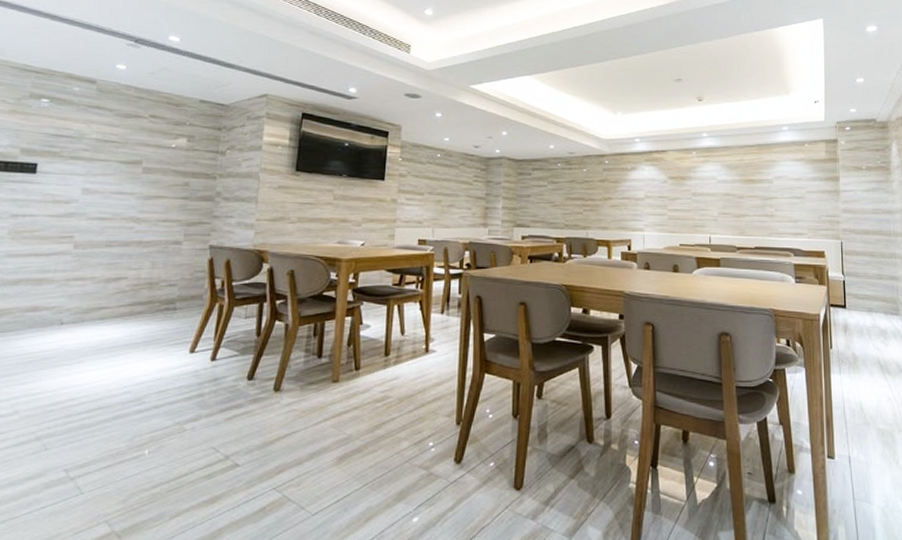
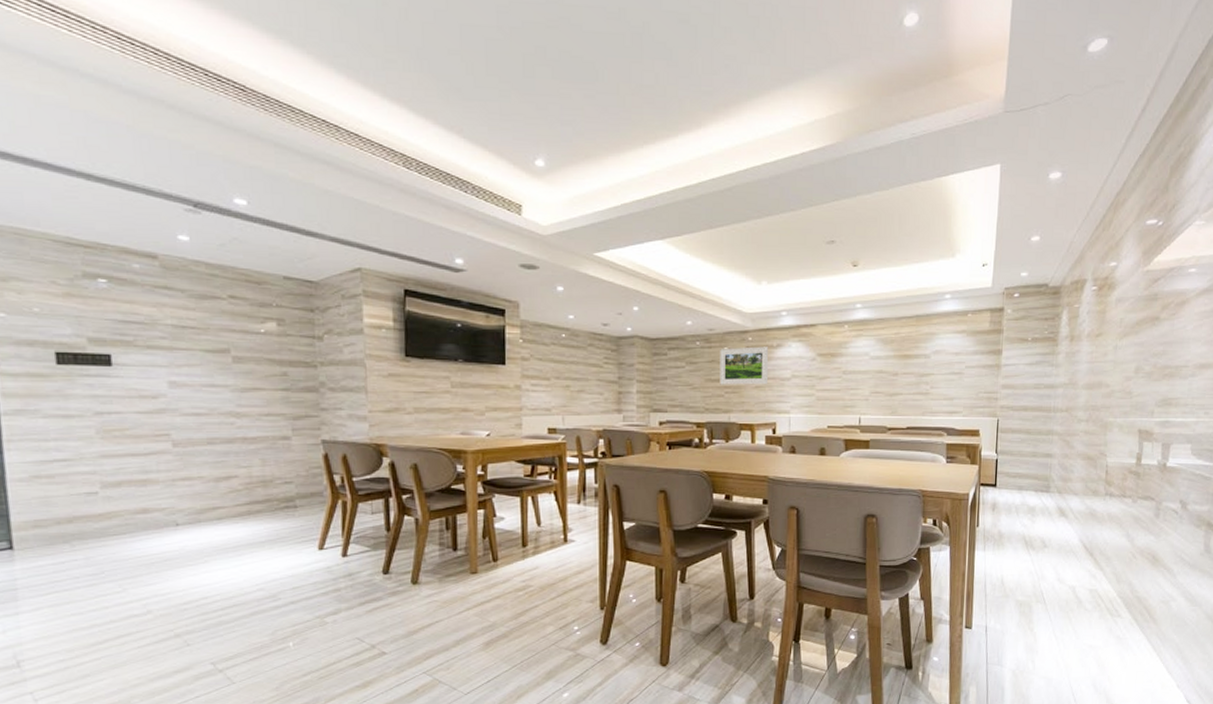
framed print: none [579,169,623,204] -> present [720,346,768,385]

